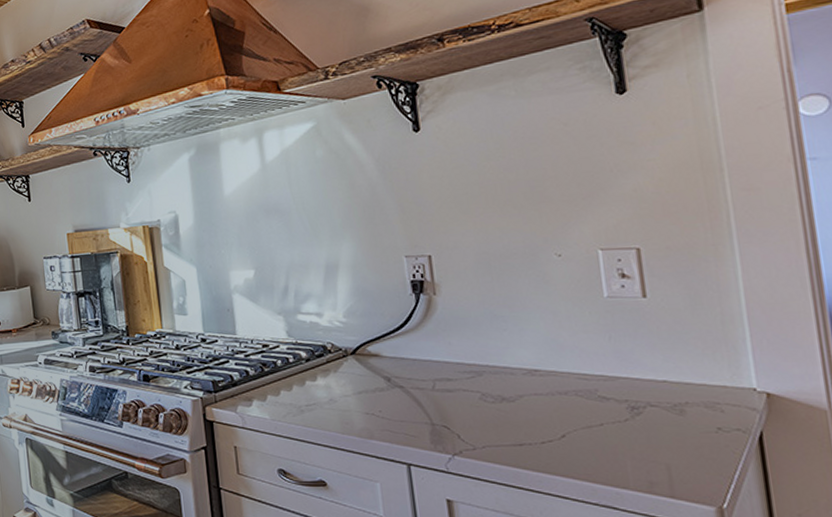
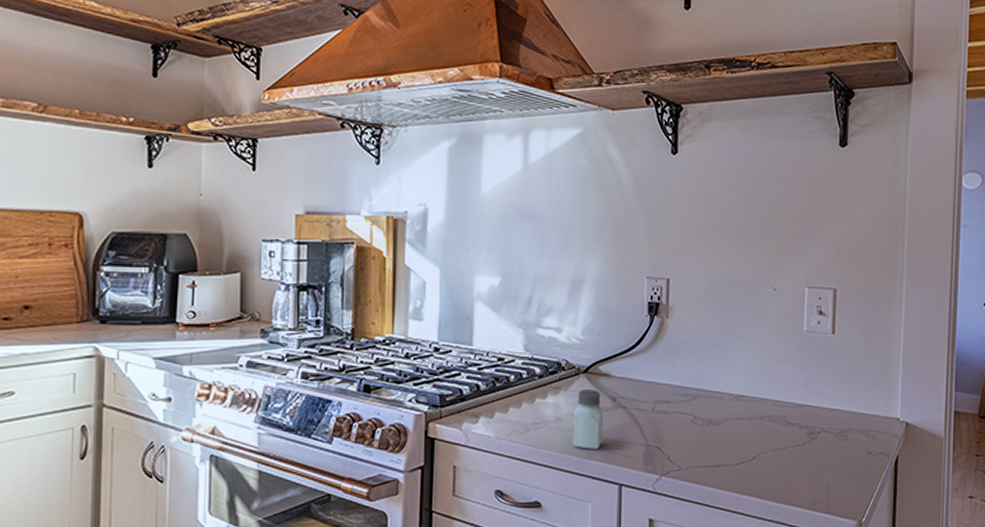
saltshaker: none [347,370,383,429] -> present [572,390,604,449]

